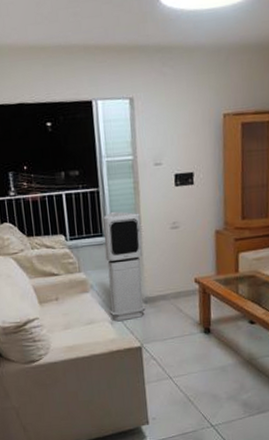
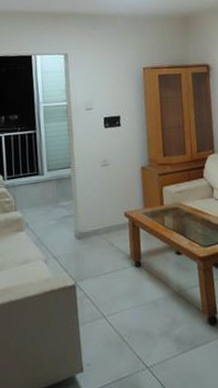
air purifier: present [103,211,146,322] -> none [39,151,79,260]

